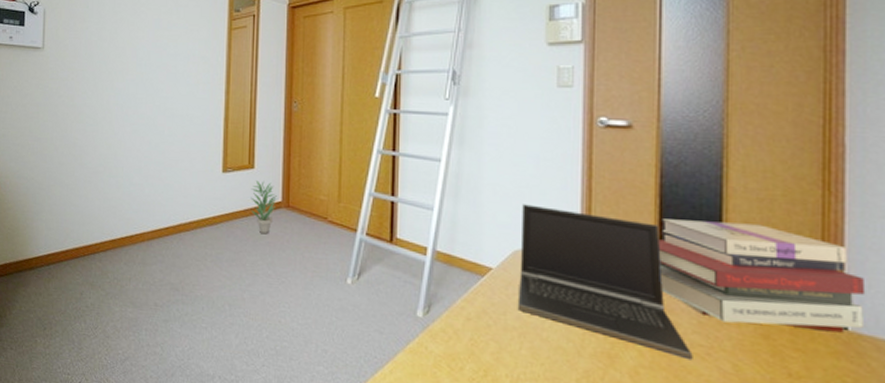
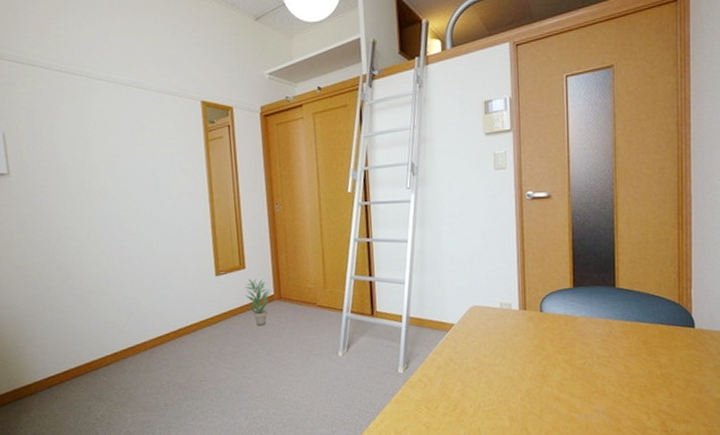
laptop computer: present [517,204,693,361] -> none [474,268,599,369]
books: present [658,219,866,333] -> none [572,261,705,337]

